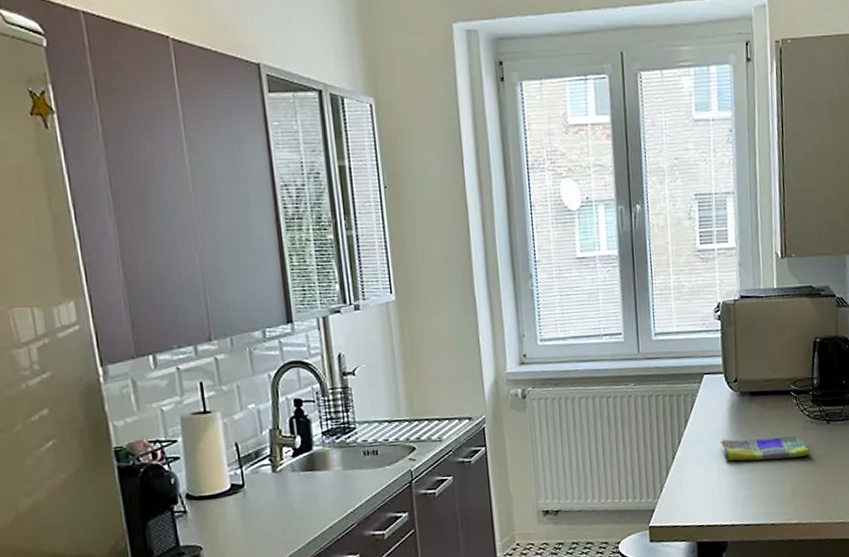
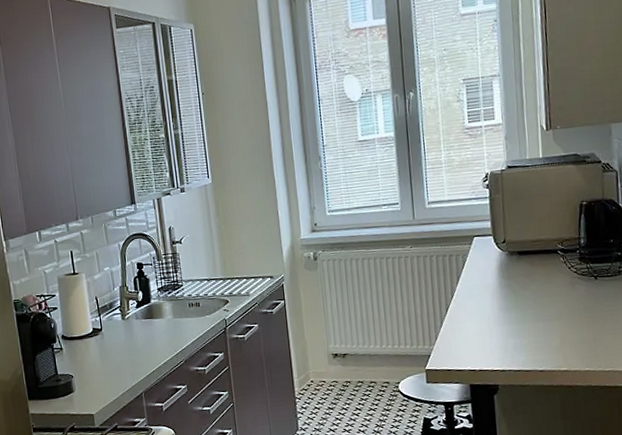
dish towel: present [720,435,810,462] -> none [490,290,578,314]

